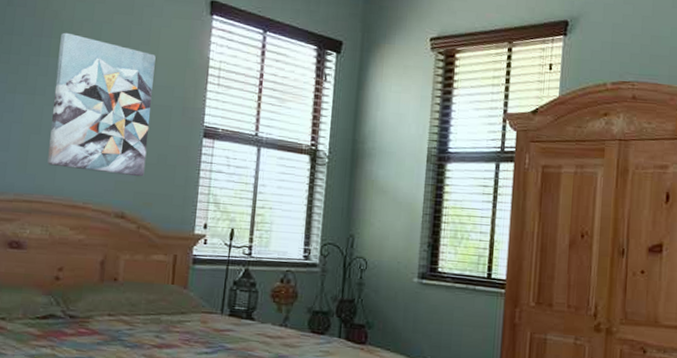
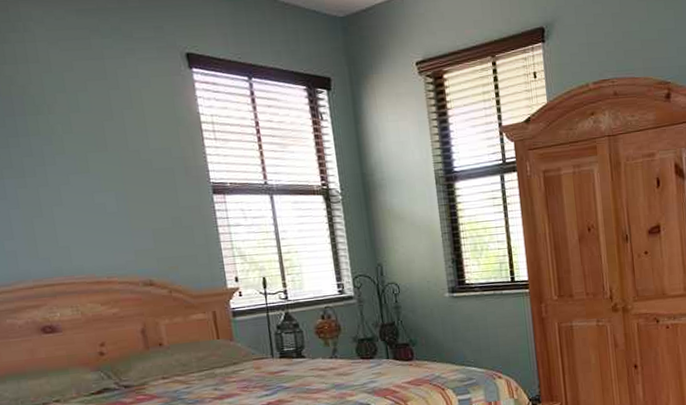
wall art: present [47,32,156,177] -> none [35,107,163,246]

